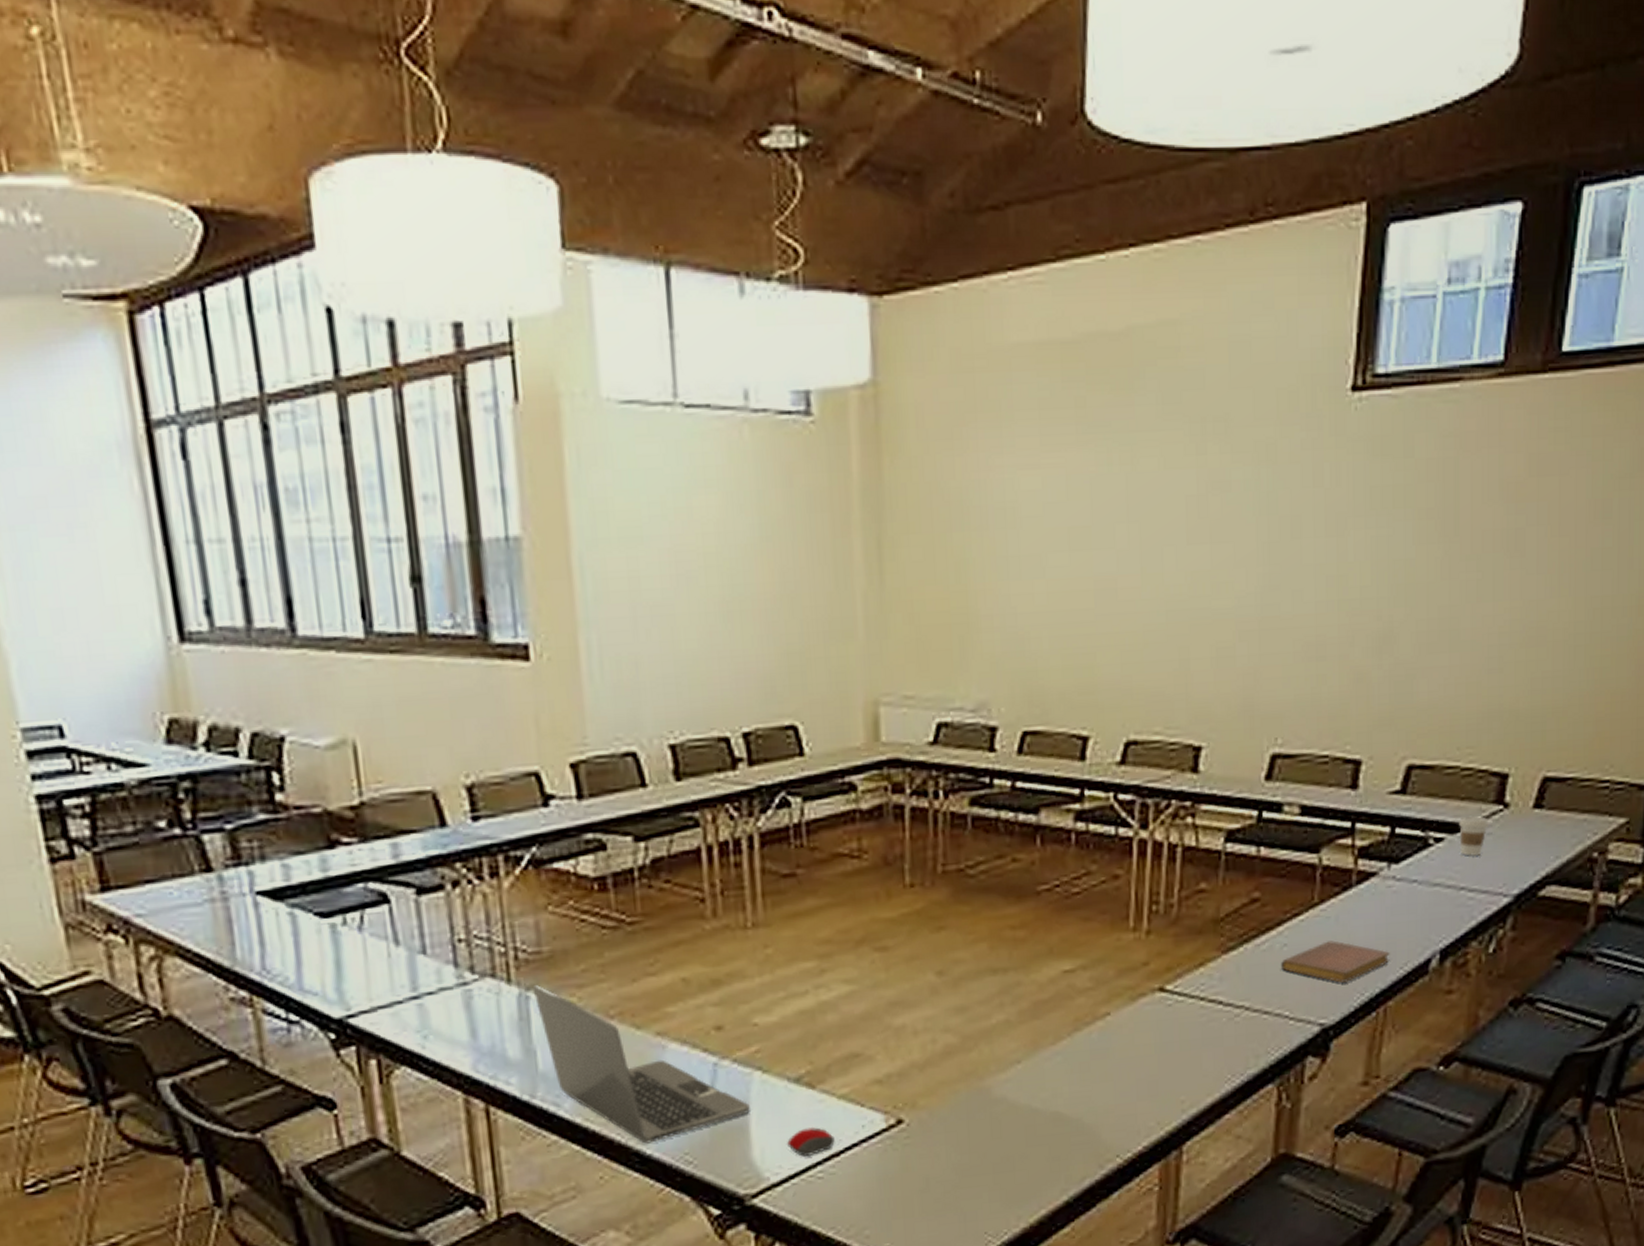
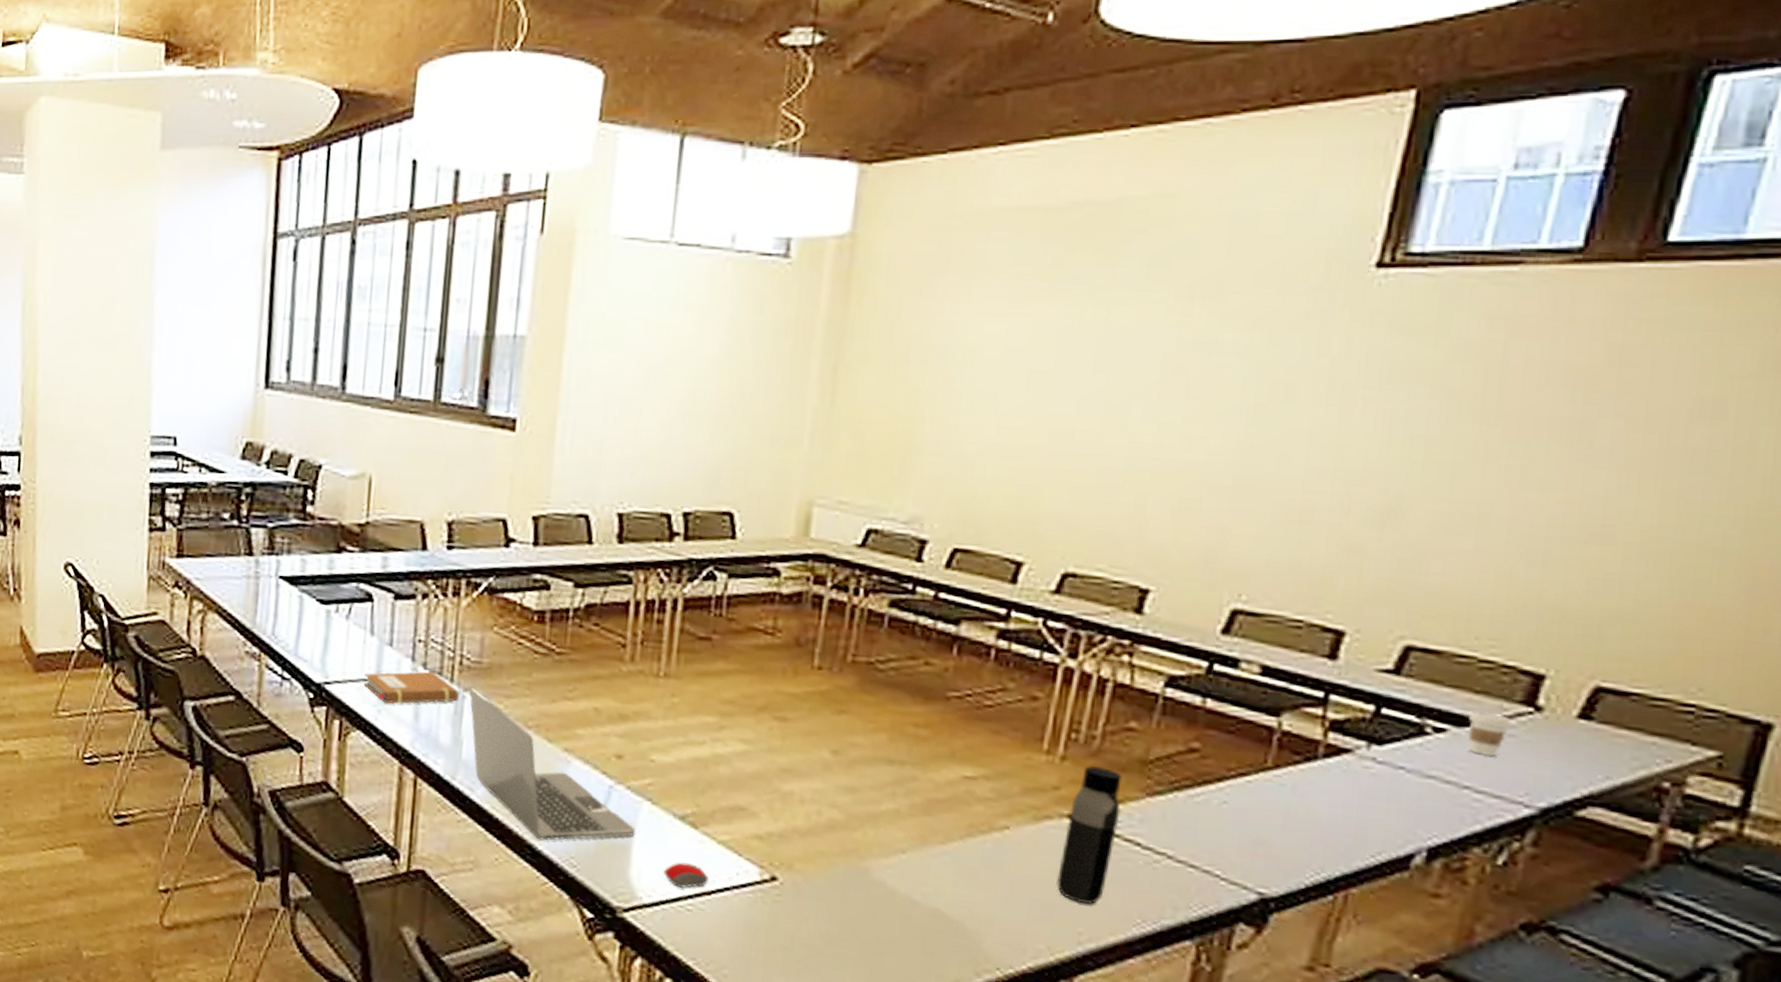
notebook: none [397,974,521,1026] -> present [364,671,459,704]
water bottle: none [1157,934,1203,1072] -> present [1057,766,1122,904]
notebook: present [1281,940,1390,983] -> none [1217,808,1359,857]

